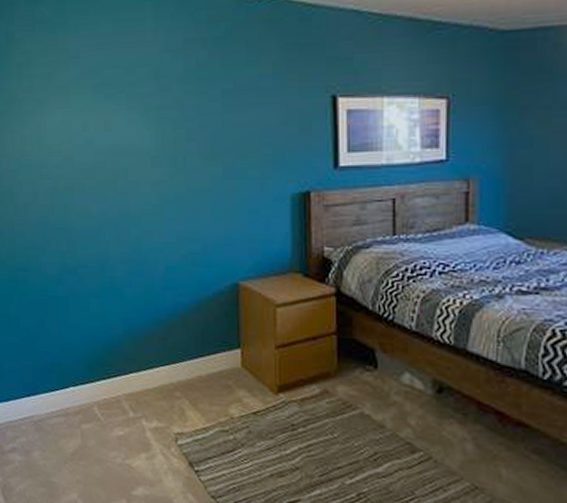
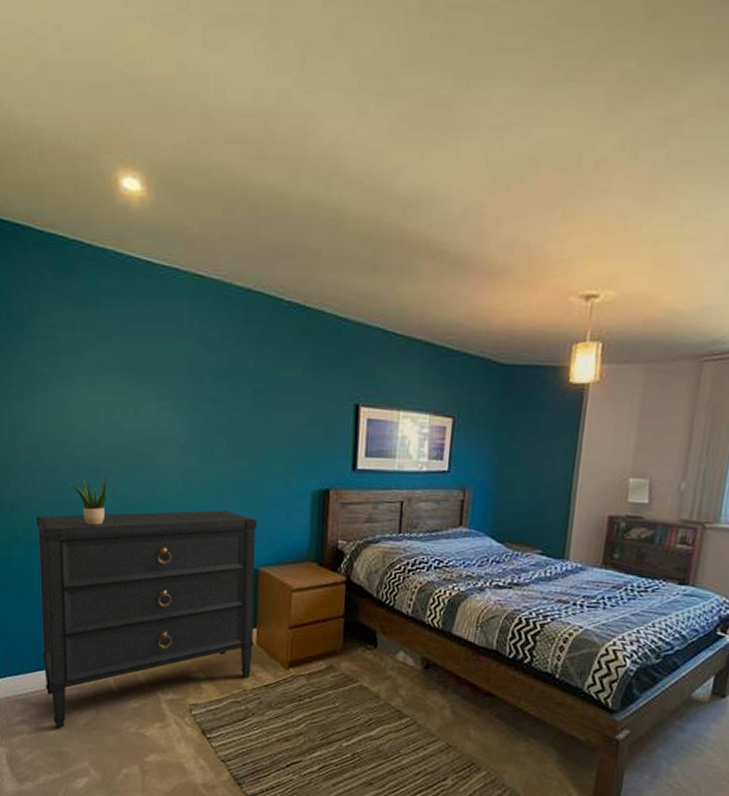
dresser: none [19,222,239,458] -> present [37,510,257,729]
potted plant: none [48,194,84,246] -> present [69,475,109,526]

